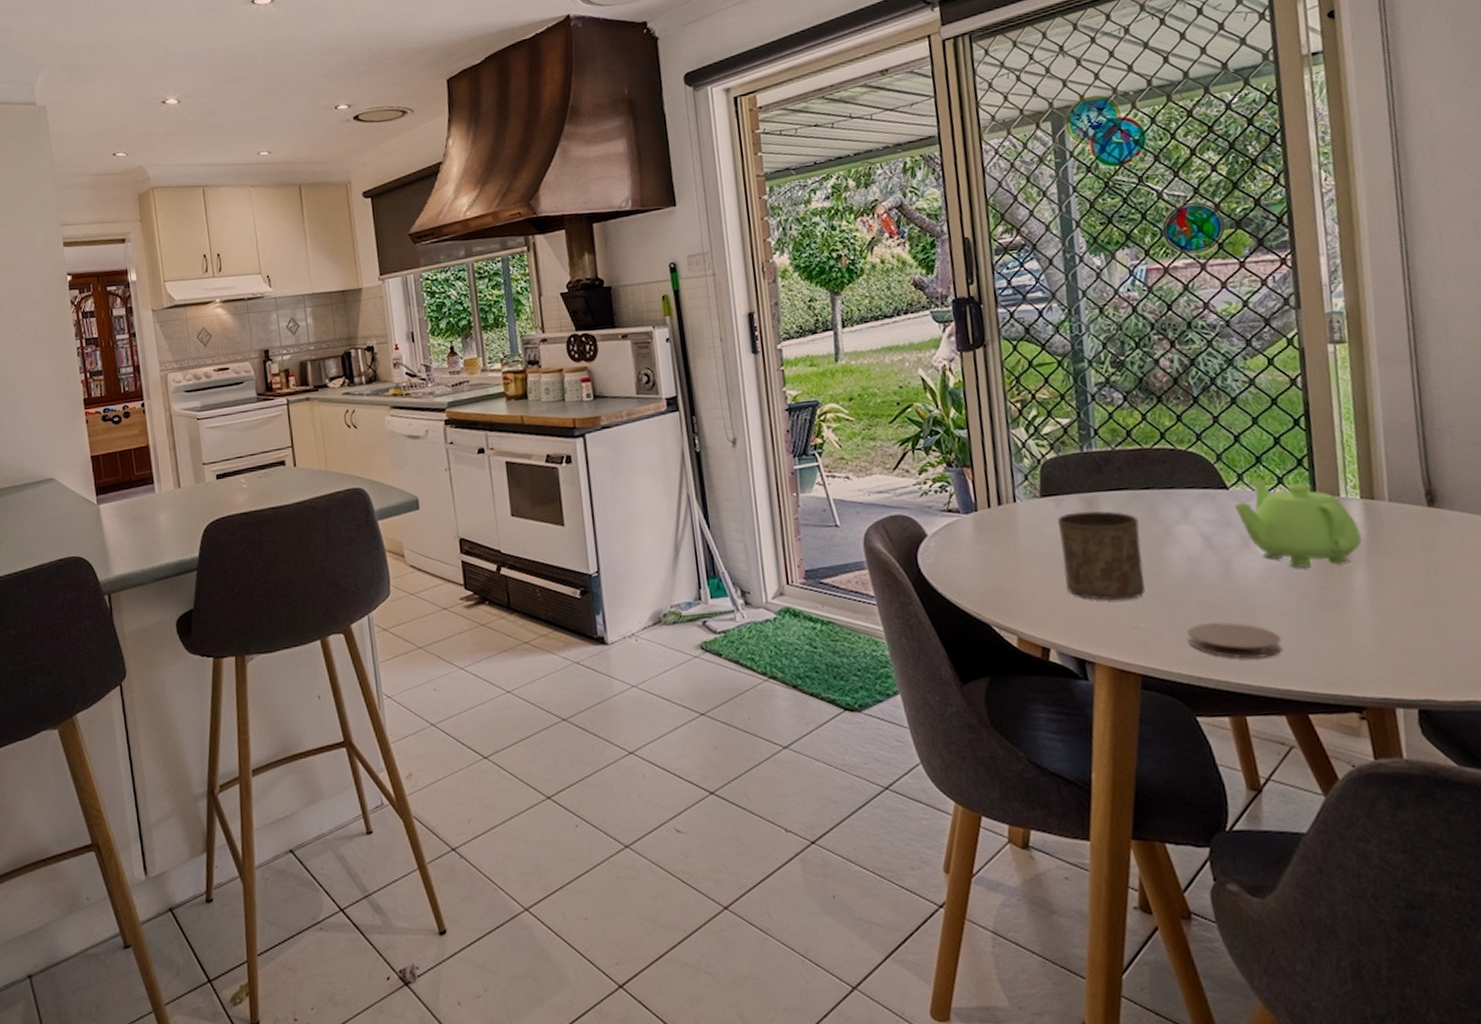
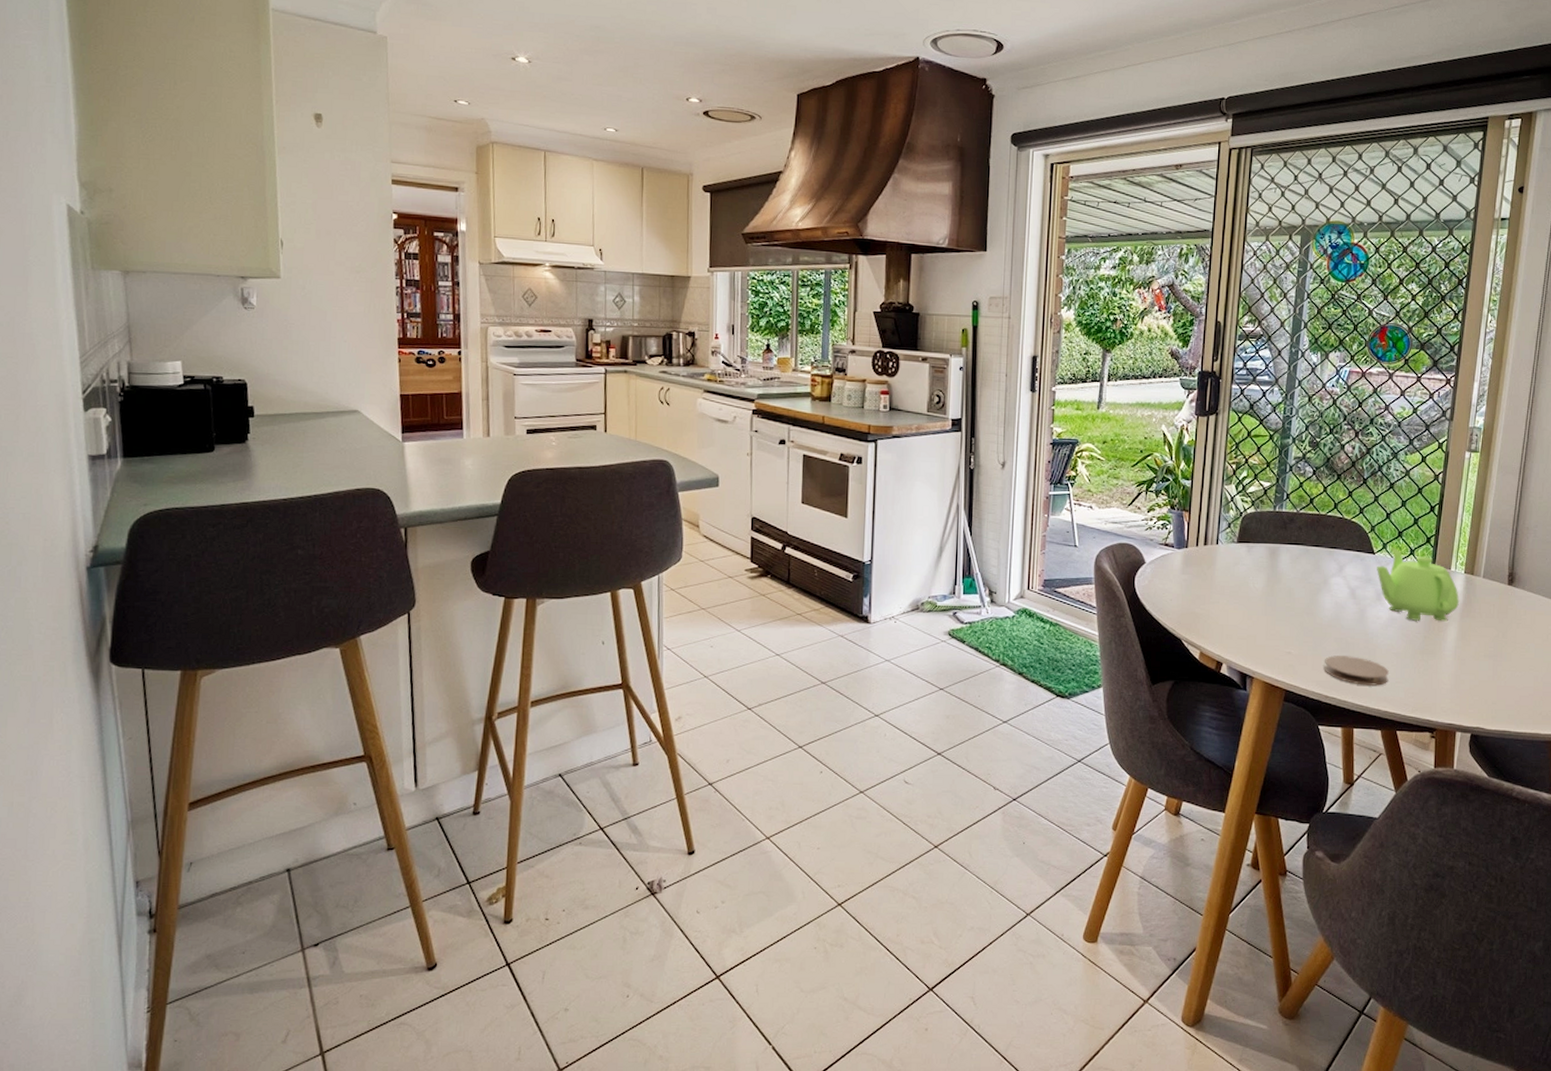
cup: present [1058,511,1145,601] -> none [1244,558,1306,631]

